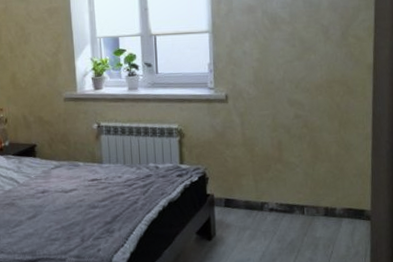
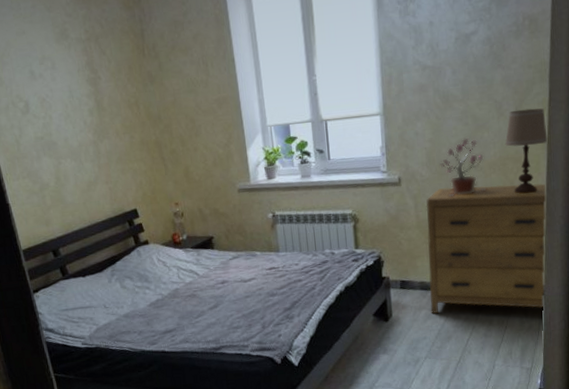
dresser: none [252,107,373,235] -> present [425,183,547,314]
potted plant: none [267,59,313,116] -> present [440,137,487,197]
table lamp: none [331,34,374,118] -> present [505,108,548,194]

